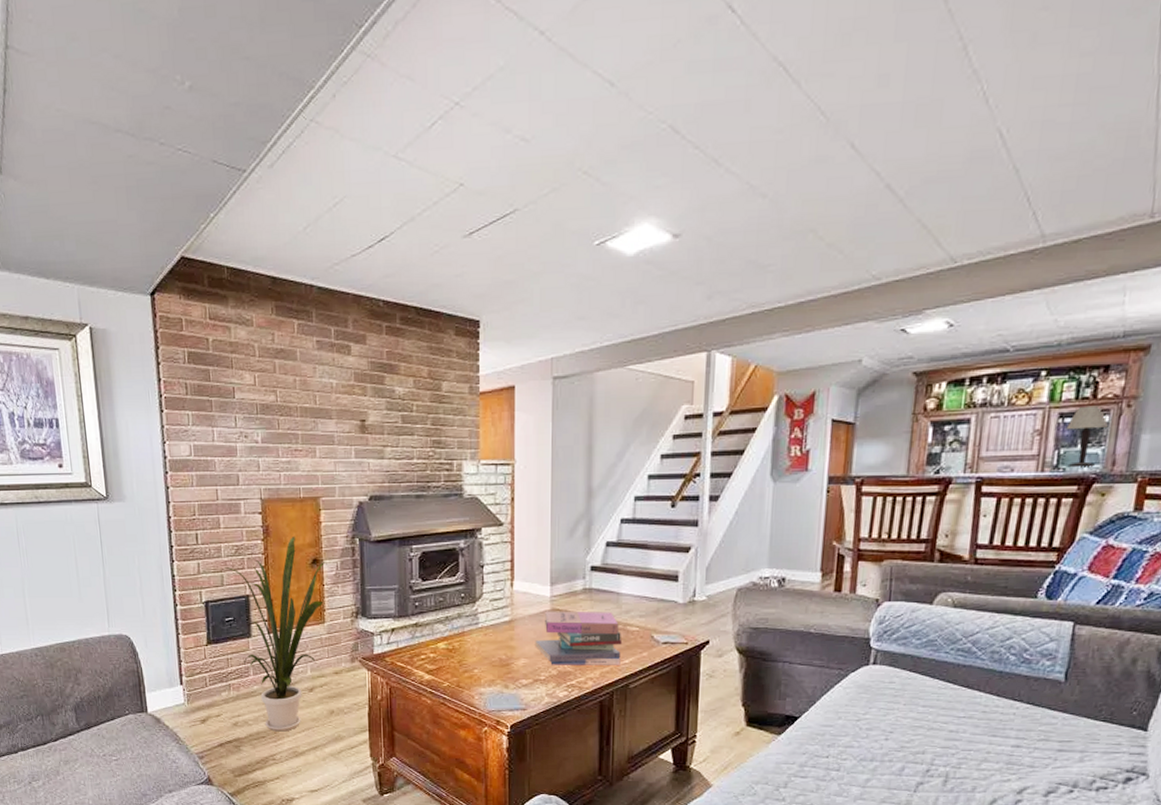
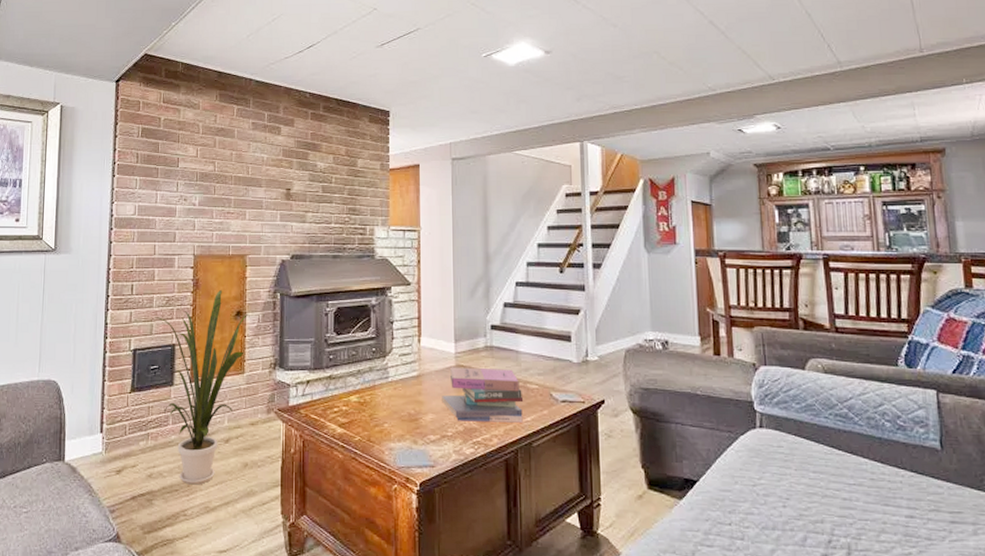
table lamp: present [1066,405,1109,466] -> none [890,196,926,247]

